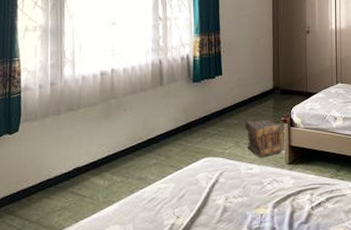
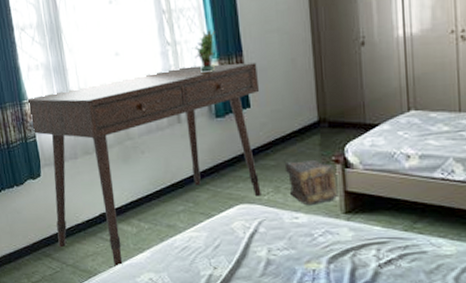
desk: none [18,39,231,222] -> present [27,62,261,268]
potted plant: none [180,10,200,44] -> present [192,28,217,73]

